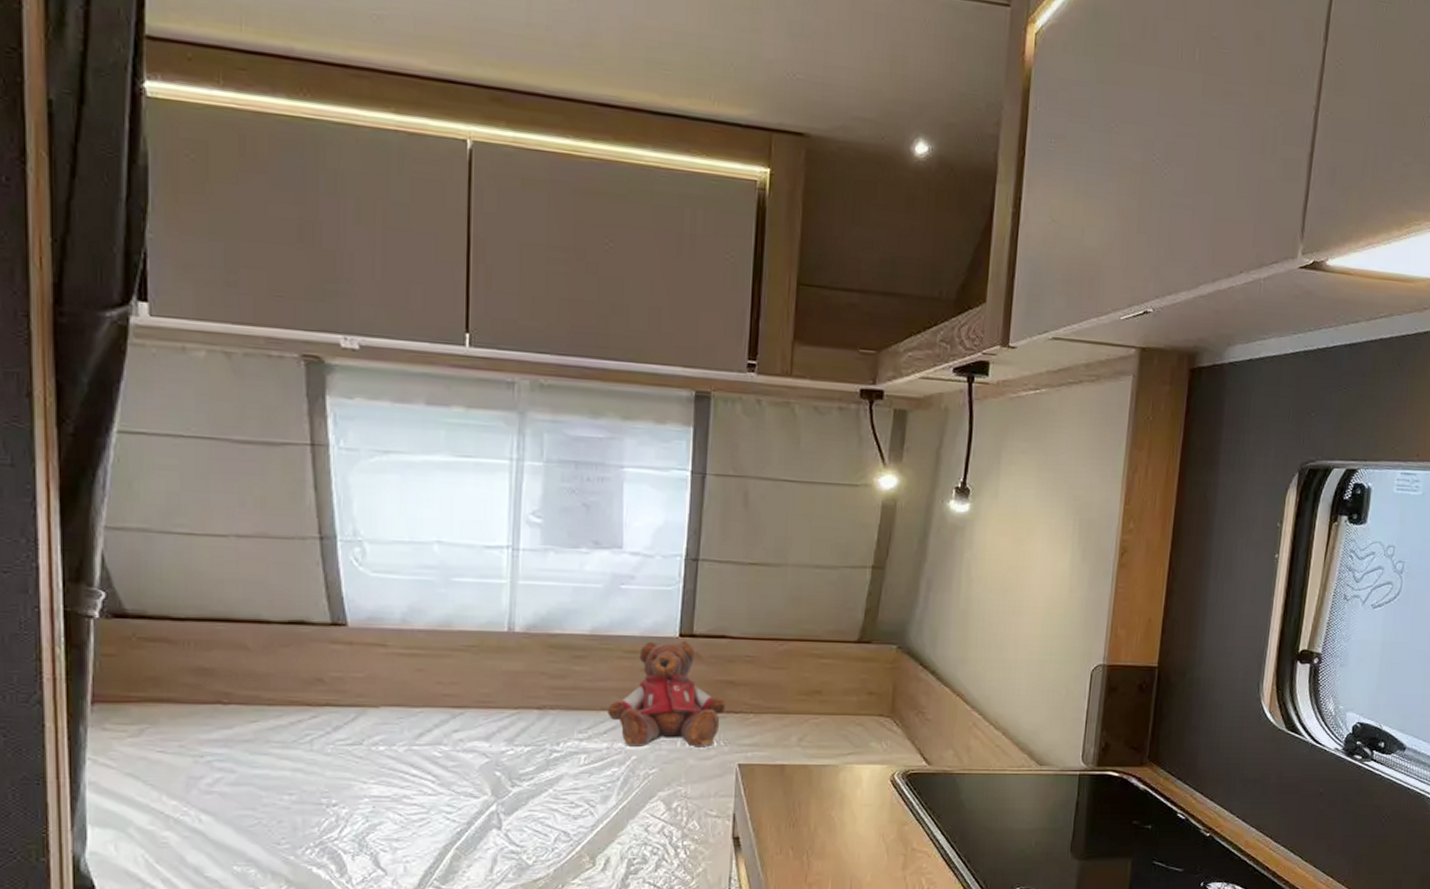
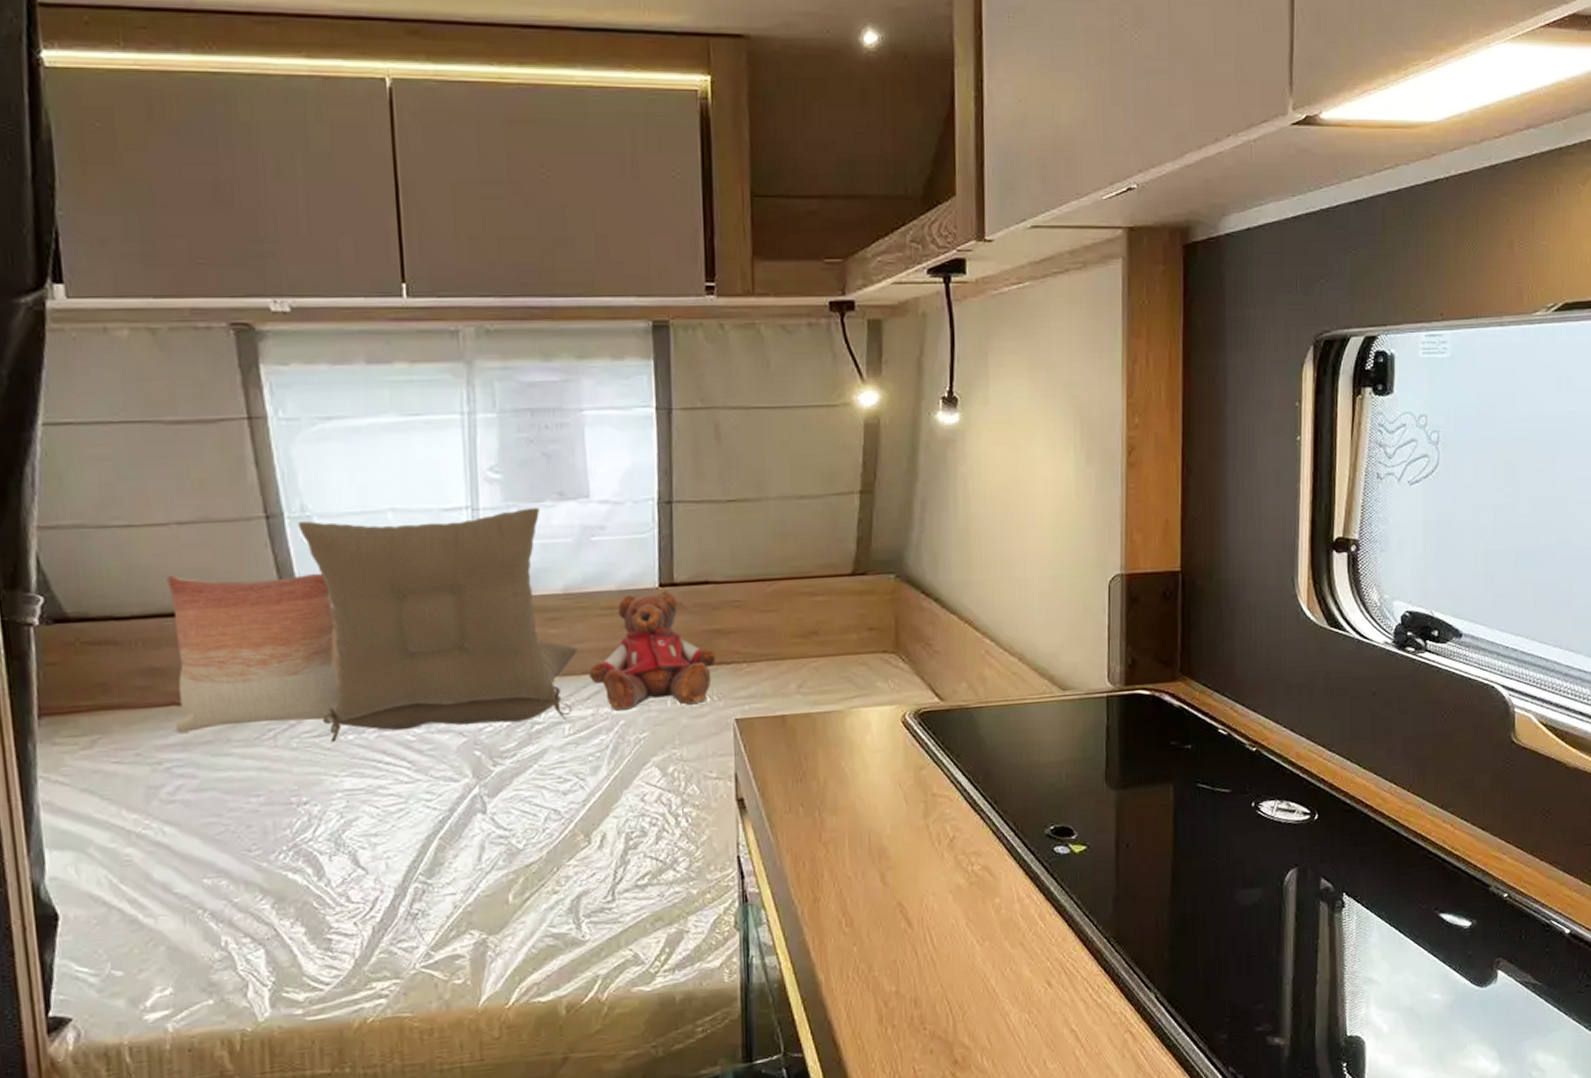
pillow: none [219,583,376,732] -> present [167,574,340,733]
seat cushion: none [349,546,599,752] -> present [298,508,578,743]

